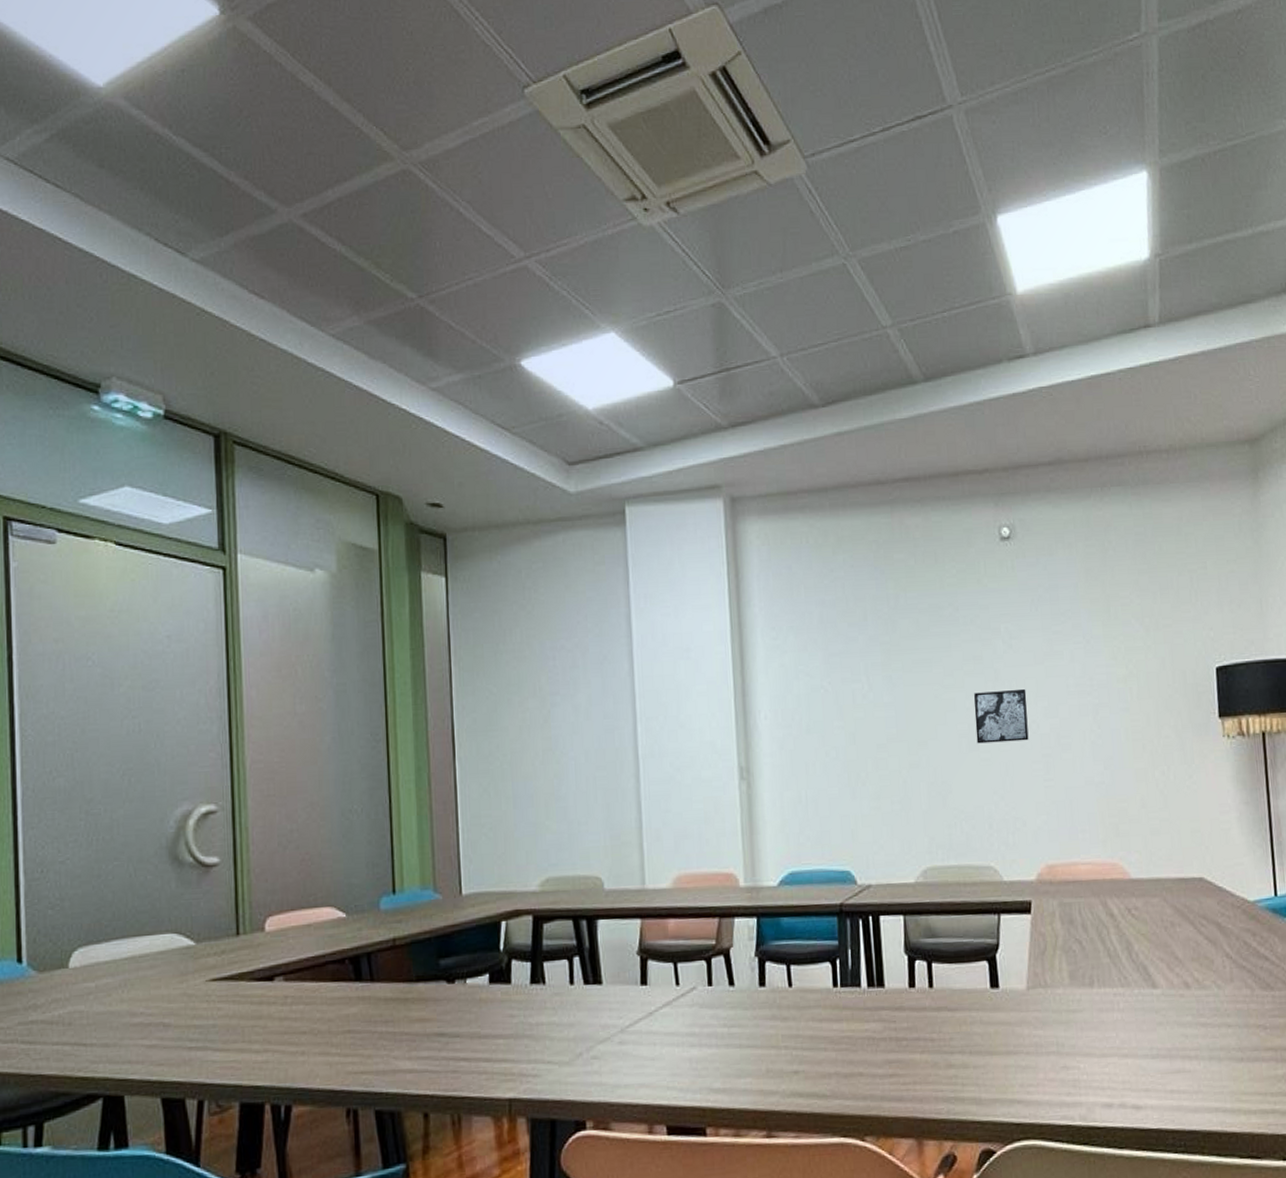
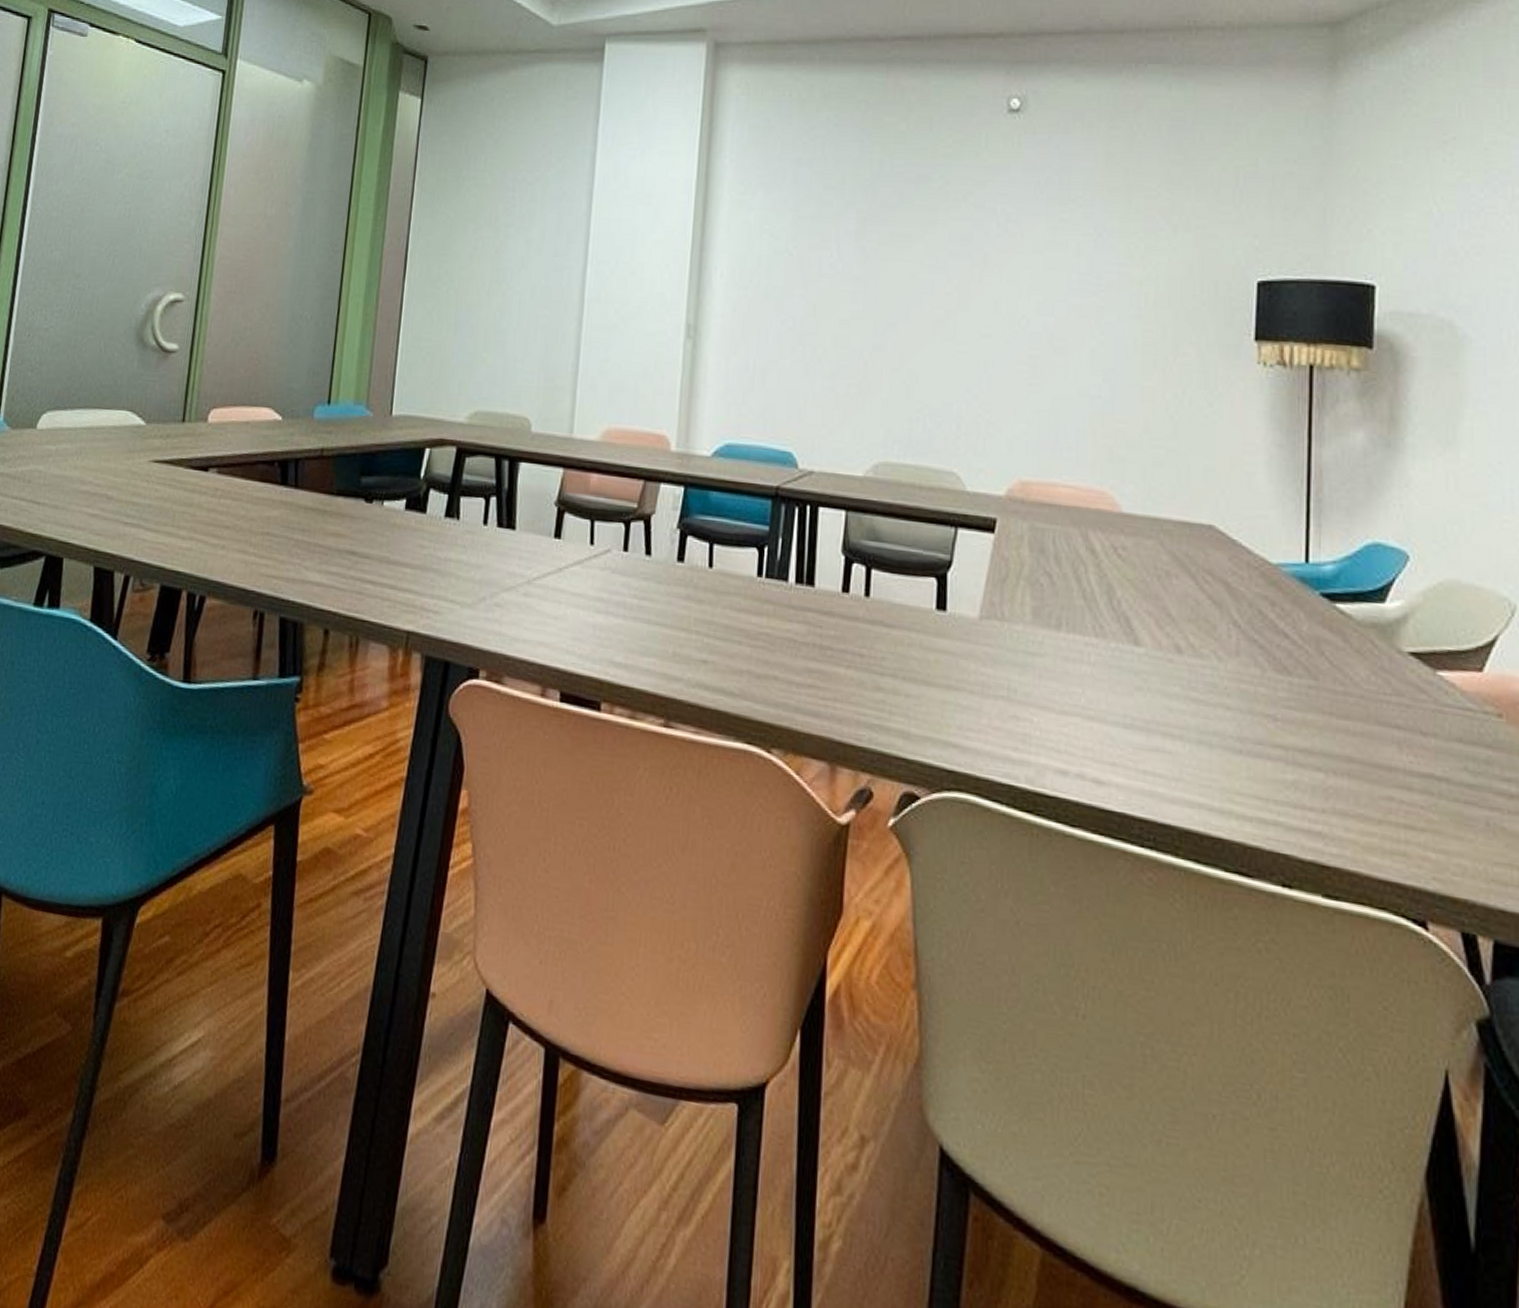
wall art: present [974,689,1029,744] -> none [953,276,1019,337]

